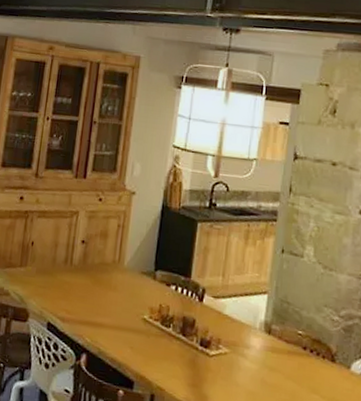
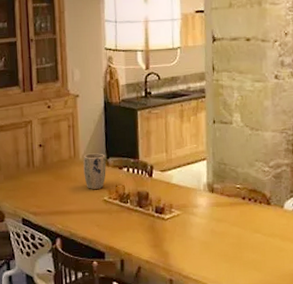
plant pot: none [125,261,154,305] -> present [83,153,106,190]

